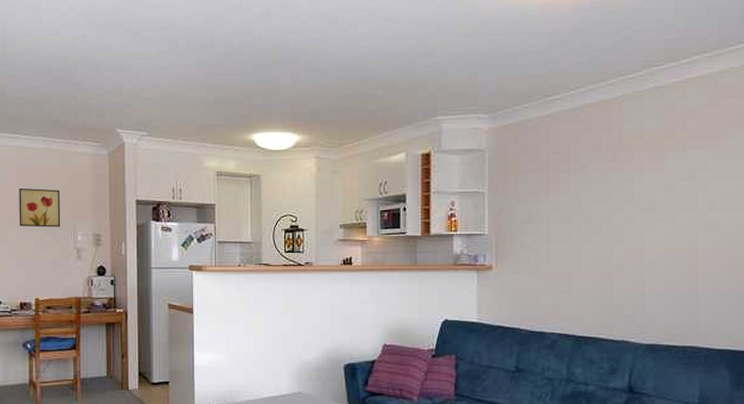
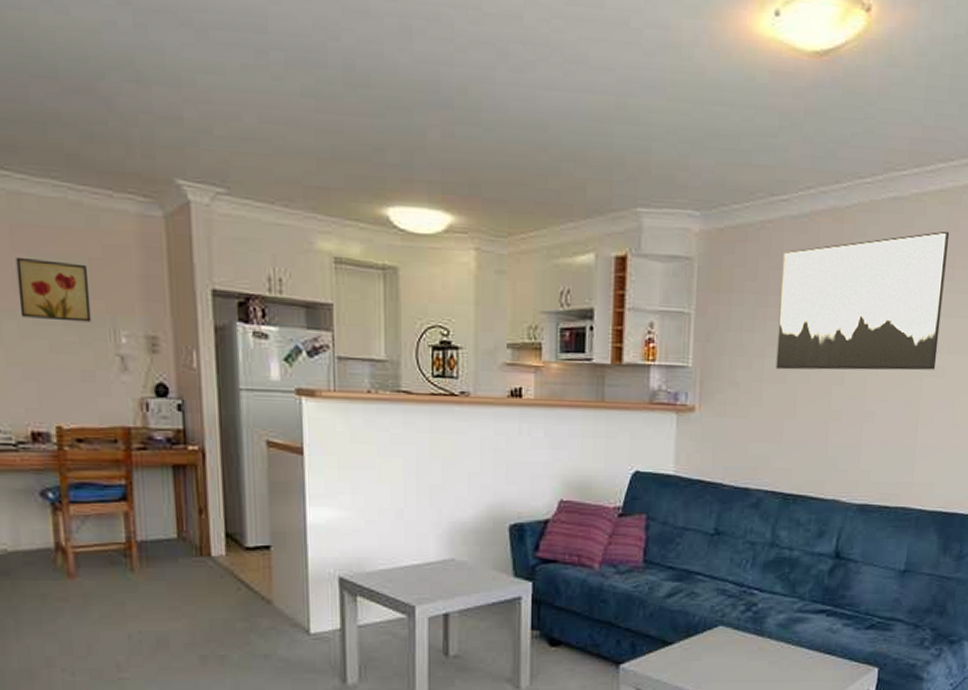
wall art: none [560,109,711,232] -> present [776,231,950,371]

